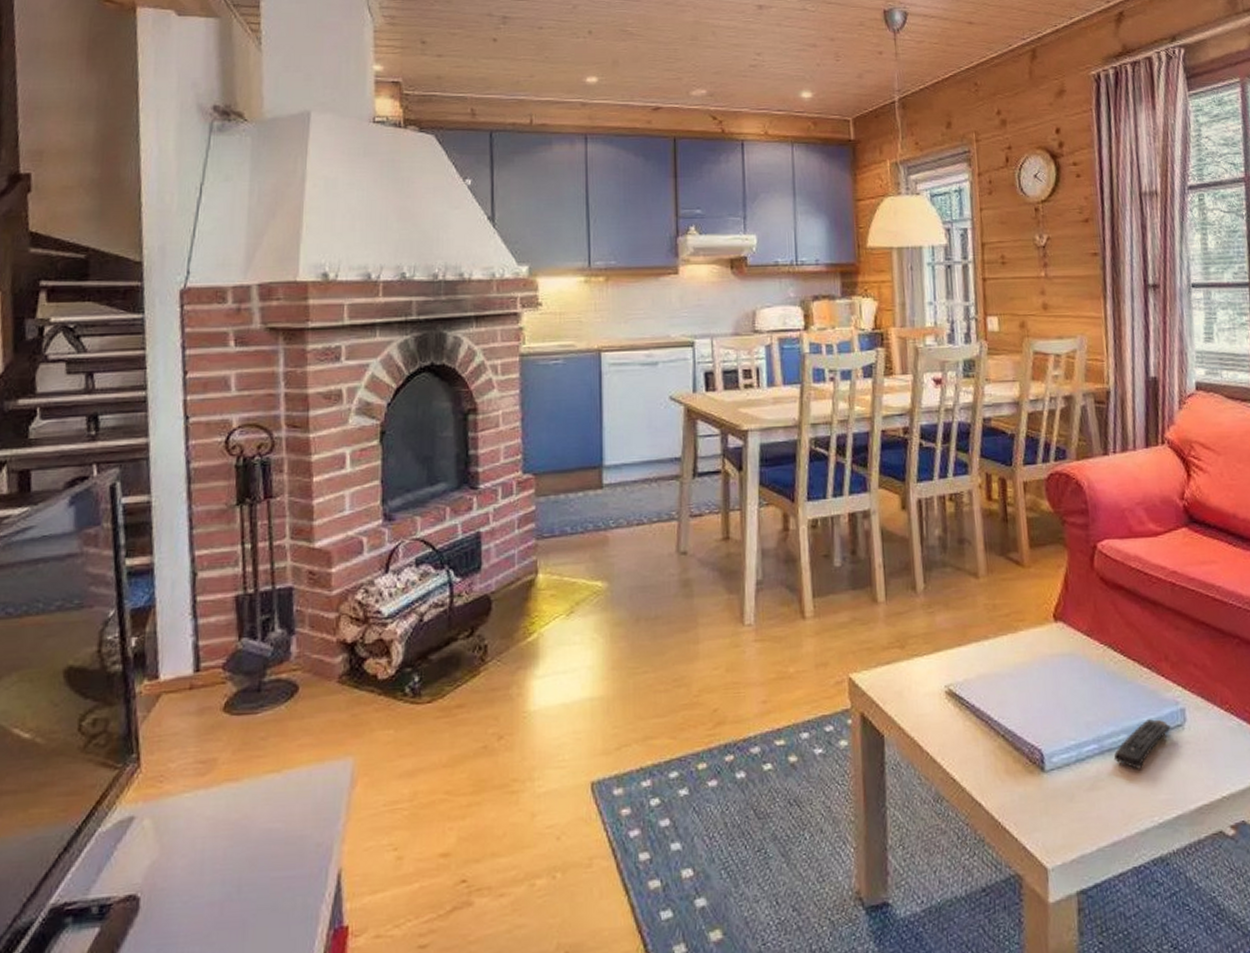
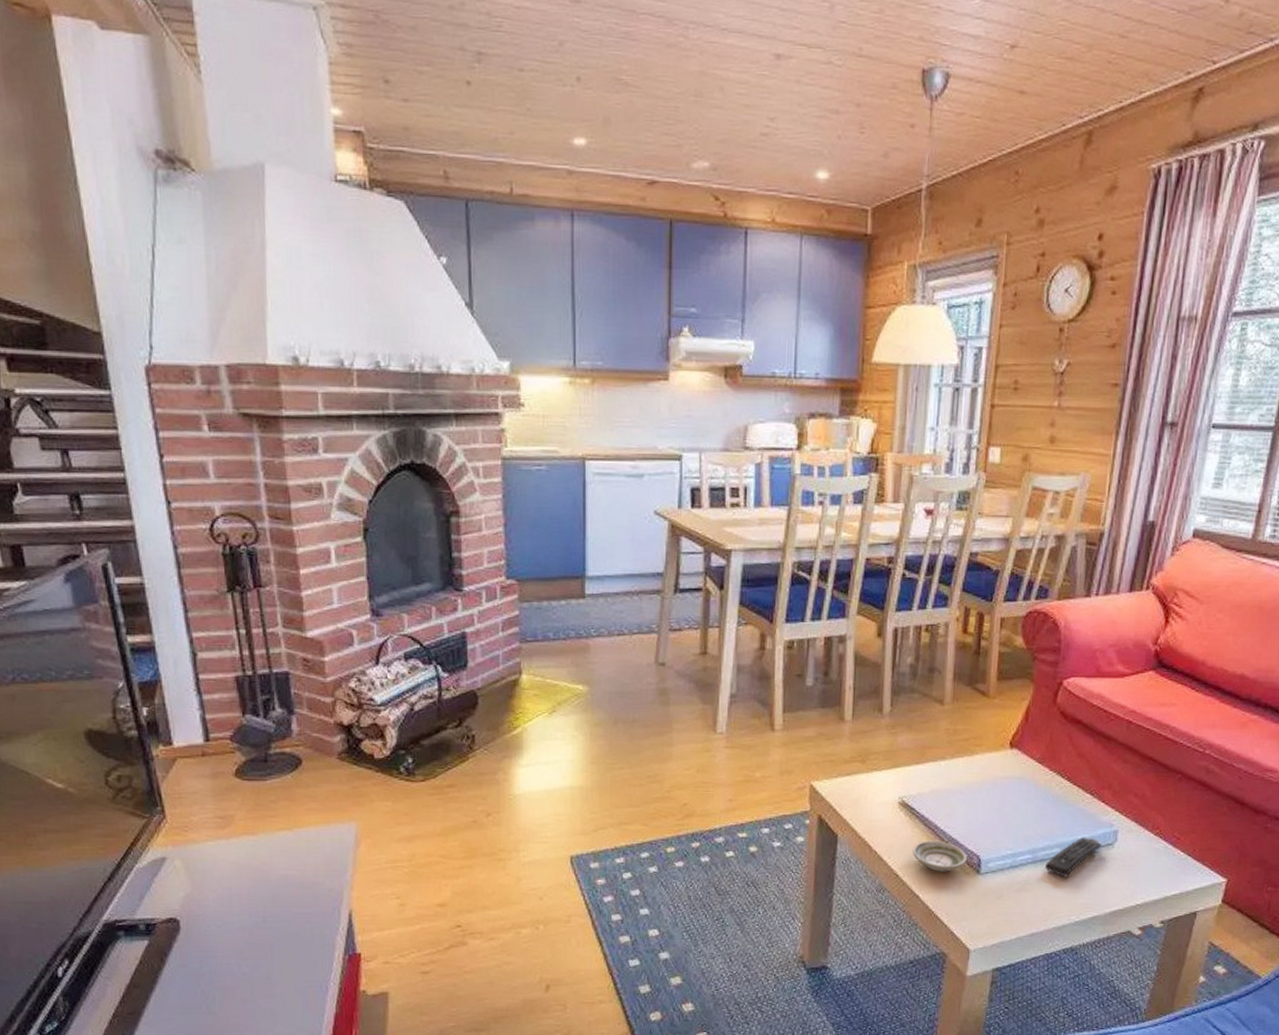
saucer: none [967,734,1029,773] -> present [913,841,968,872]

